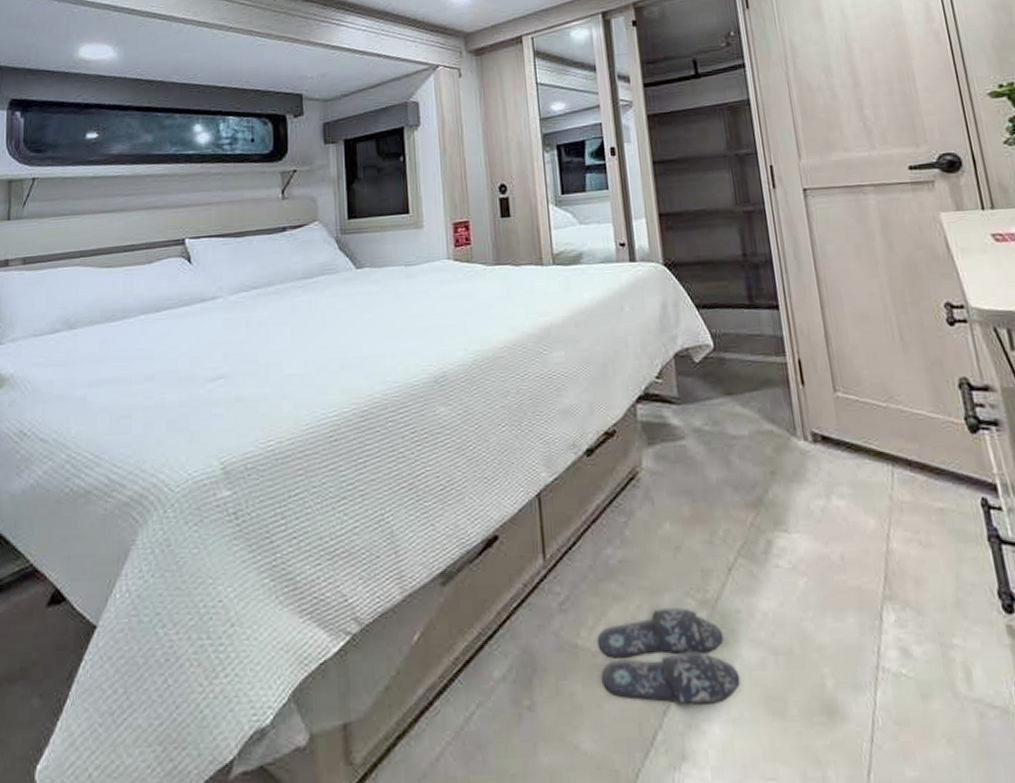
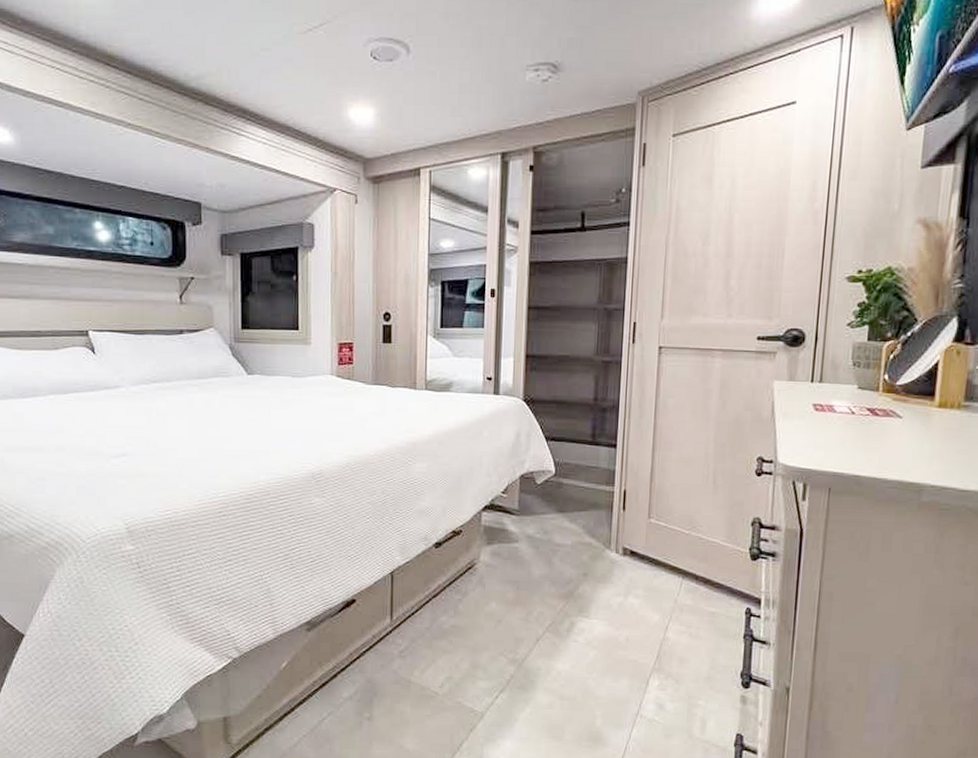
slippers: present [597,607,740,705] -> none [426,662,532,728]

